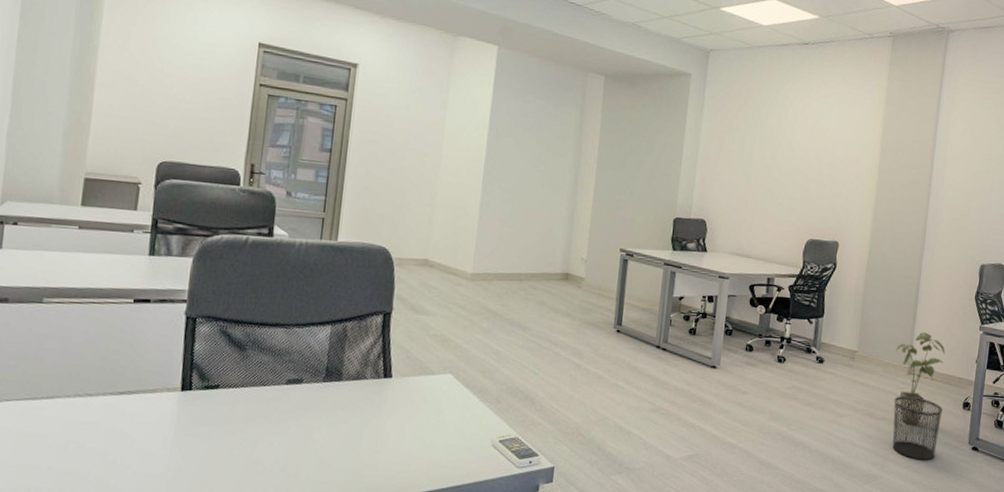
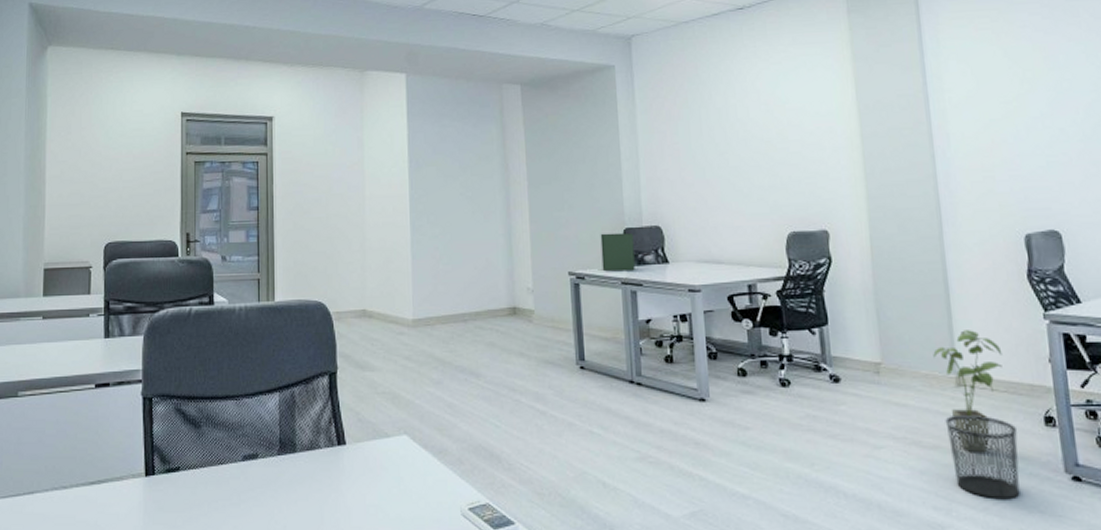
binder: none [650,219,681,255] -> present [600,232,635,272]

